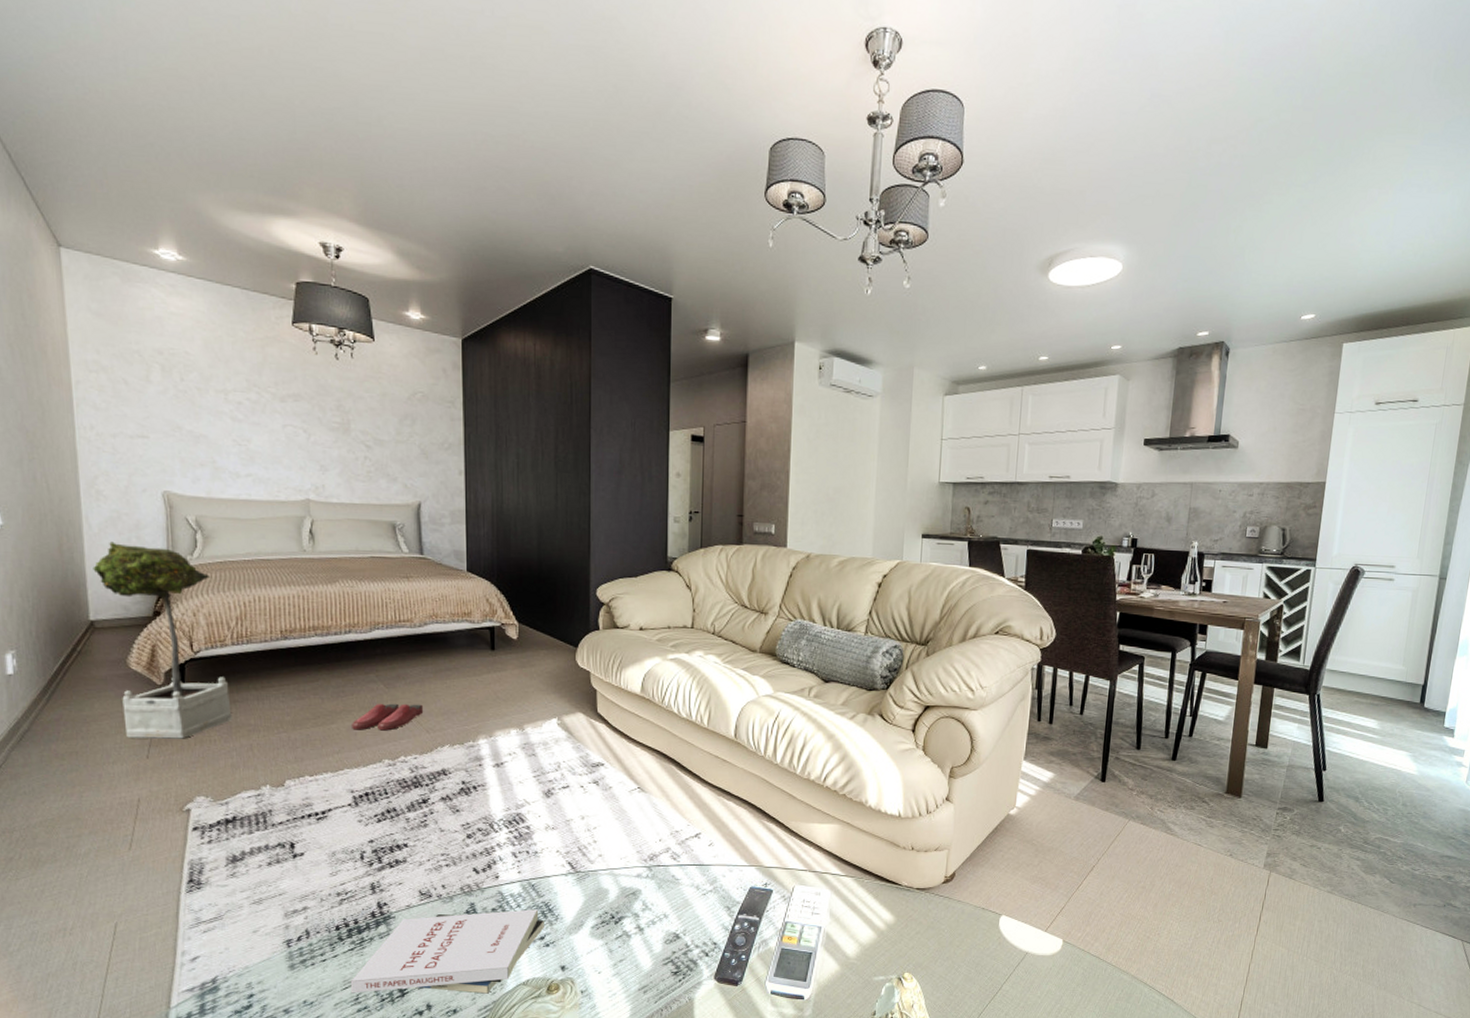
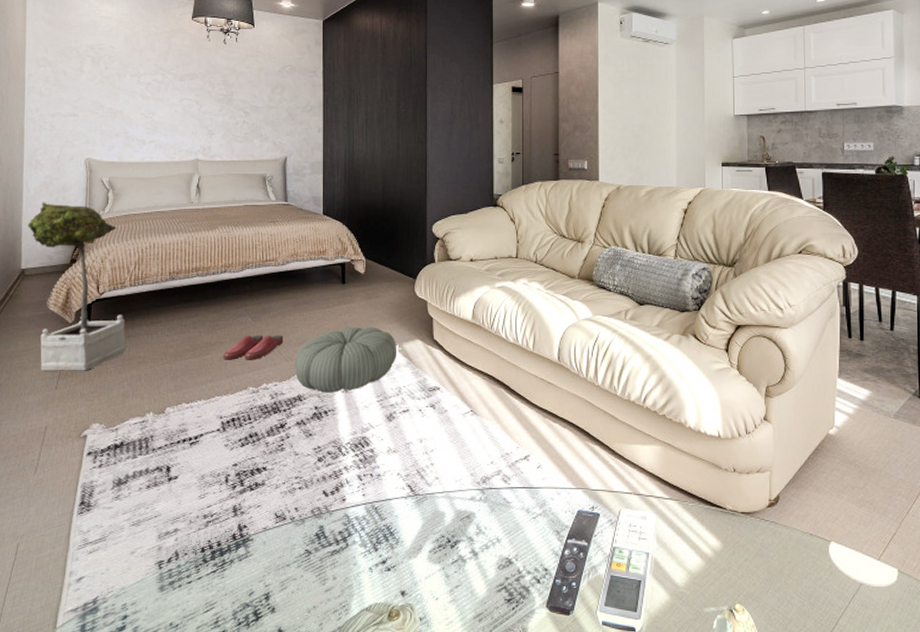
books: present [350,909,544,994] -> none [211,532,386,619]
pouf: none [437,698,556,767] -> present [294,327,398,393]

